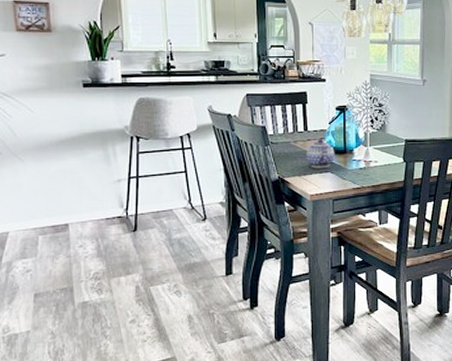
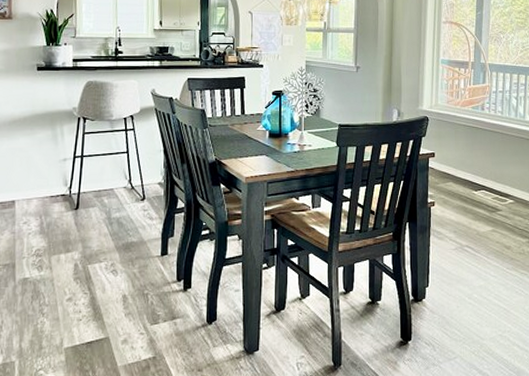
teapot: present [306,139,335,169] -> none [242,123,270,151]

